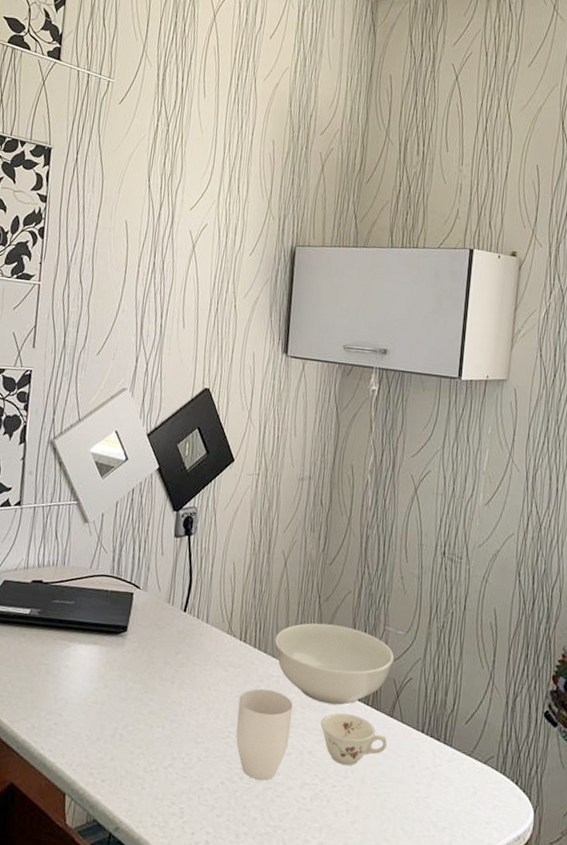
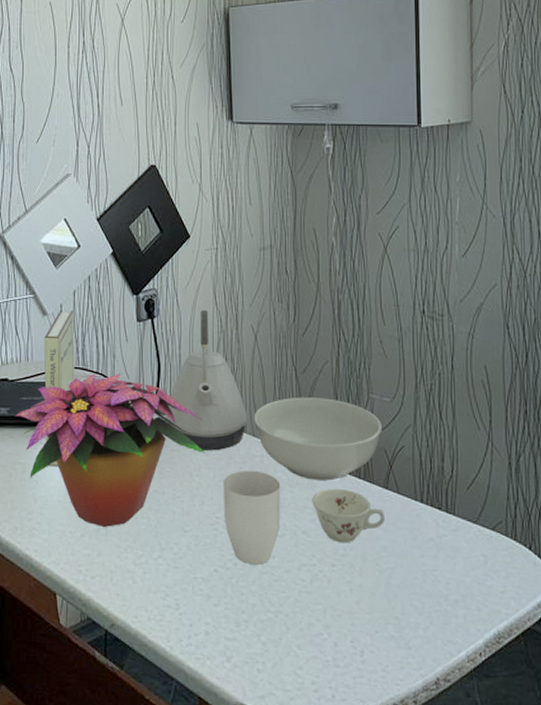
flower arrangement: none [46,583,227,733] -> present [15,373,205,527]
book: none [72,519,115,671] -> present [43,310,75,467]
kettle: none [190,532,270,668] -> present [165,310,248,451]

